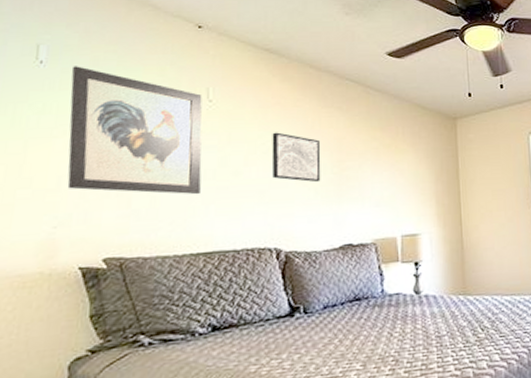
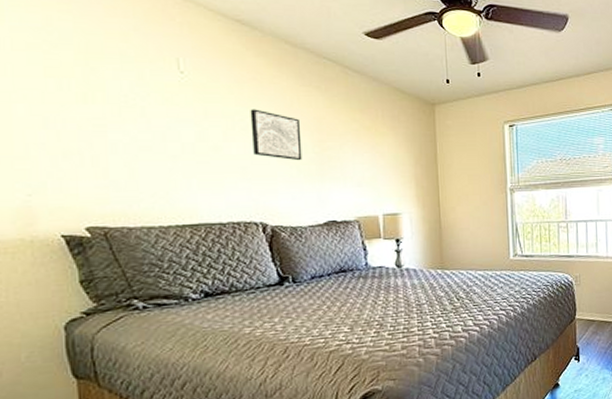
wall art: present [67,66,202,195] -> none [23,24,180,168]

